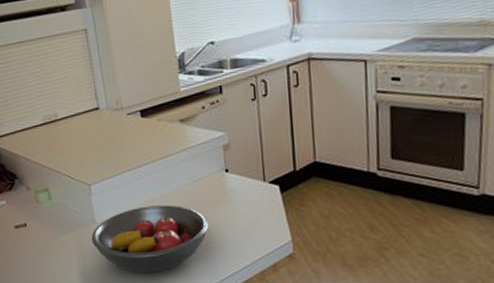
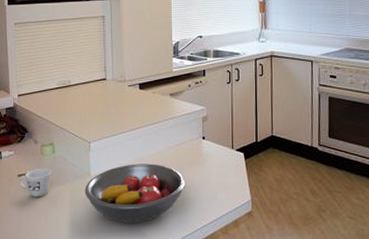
mug: none [15,216,52,250] -> present [18,168,51,197]

